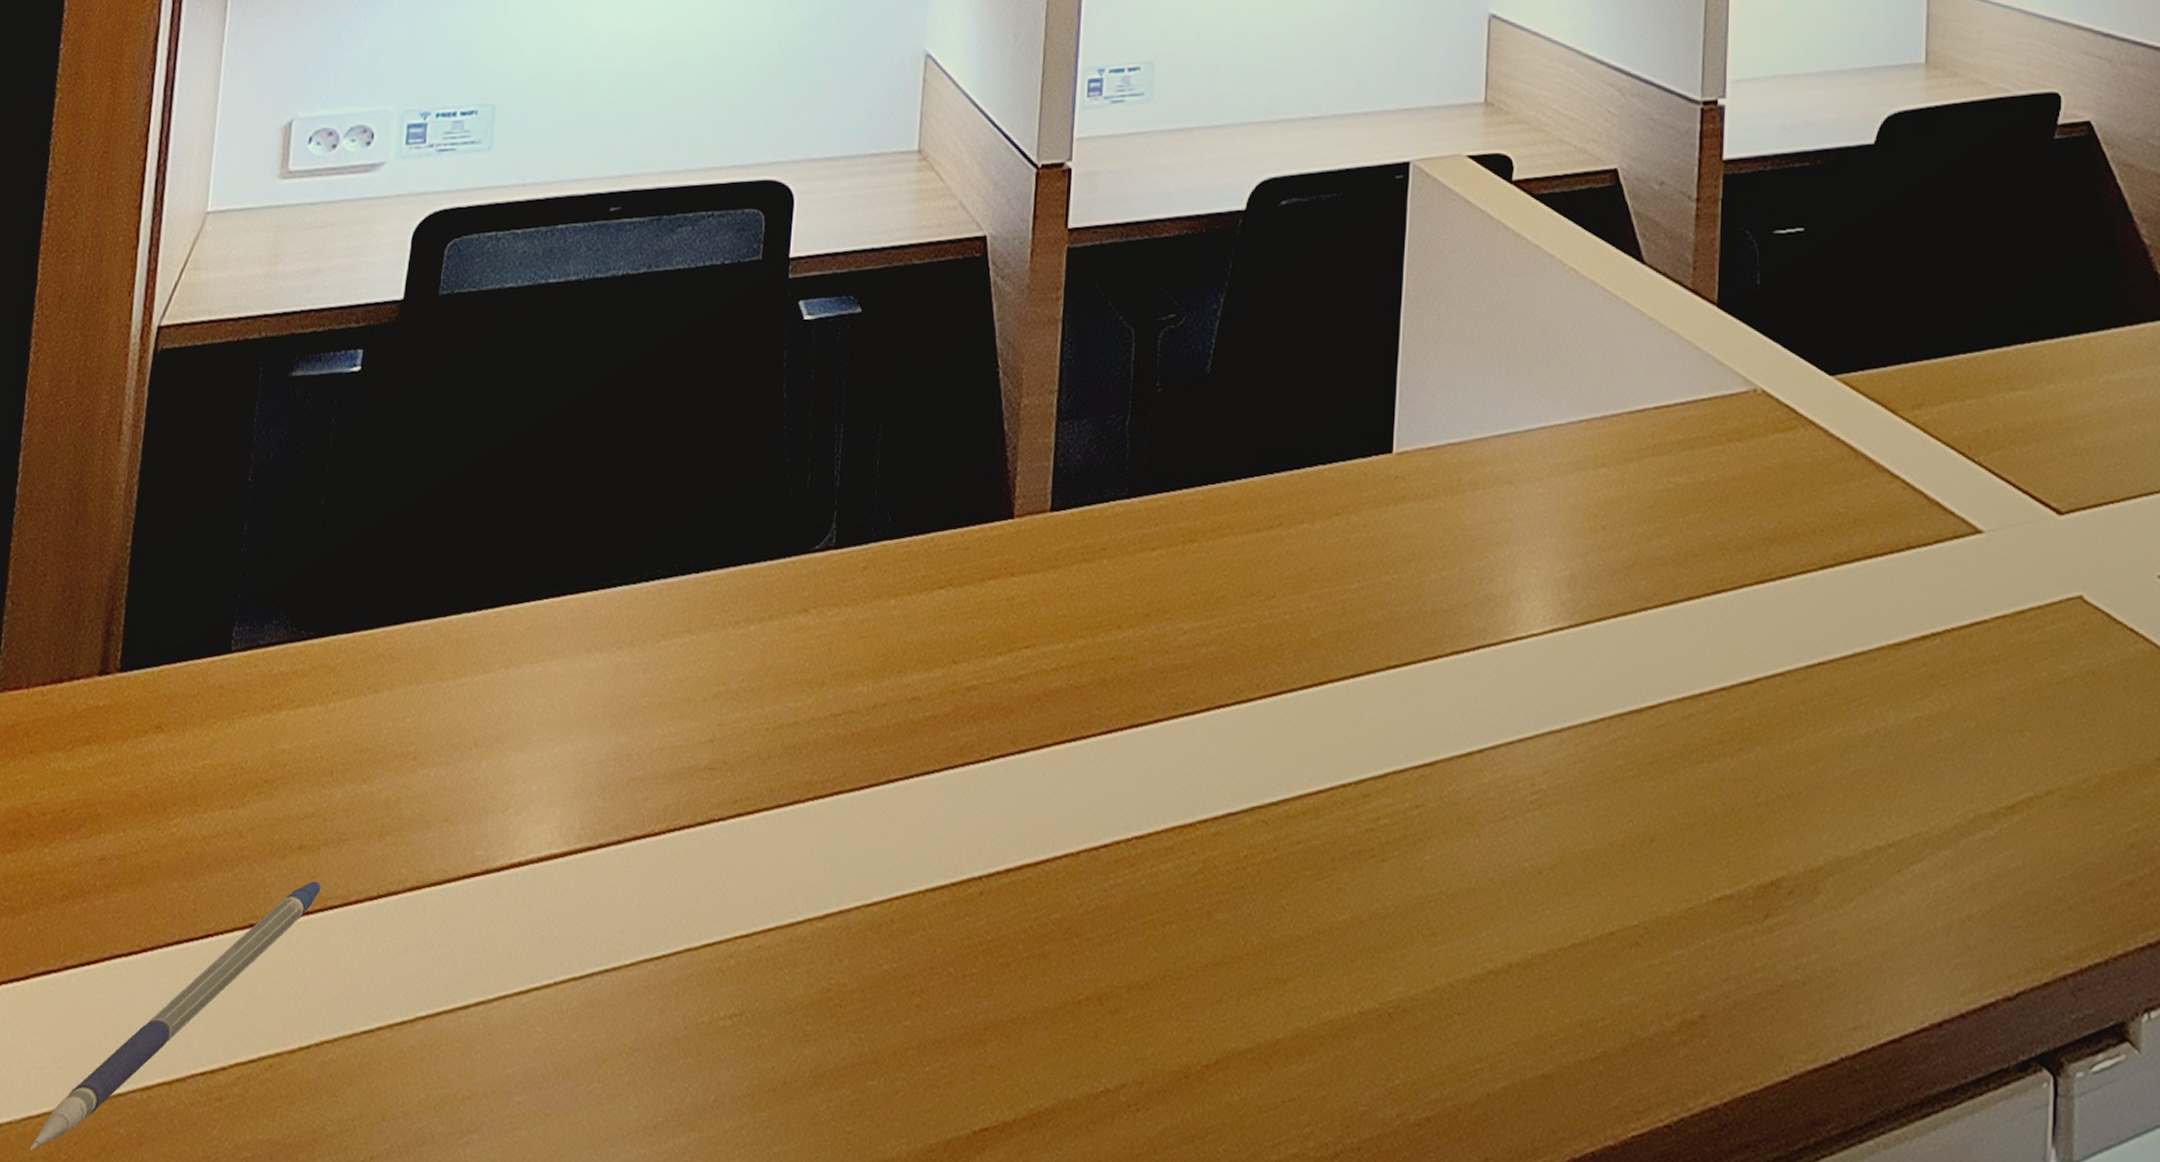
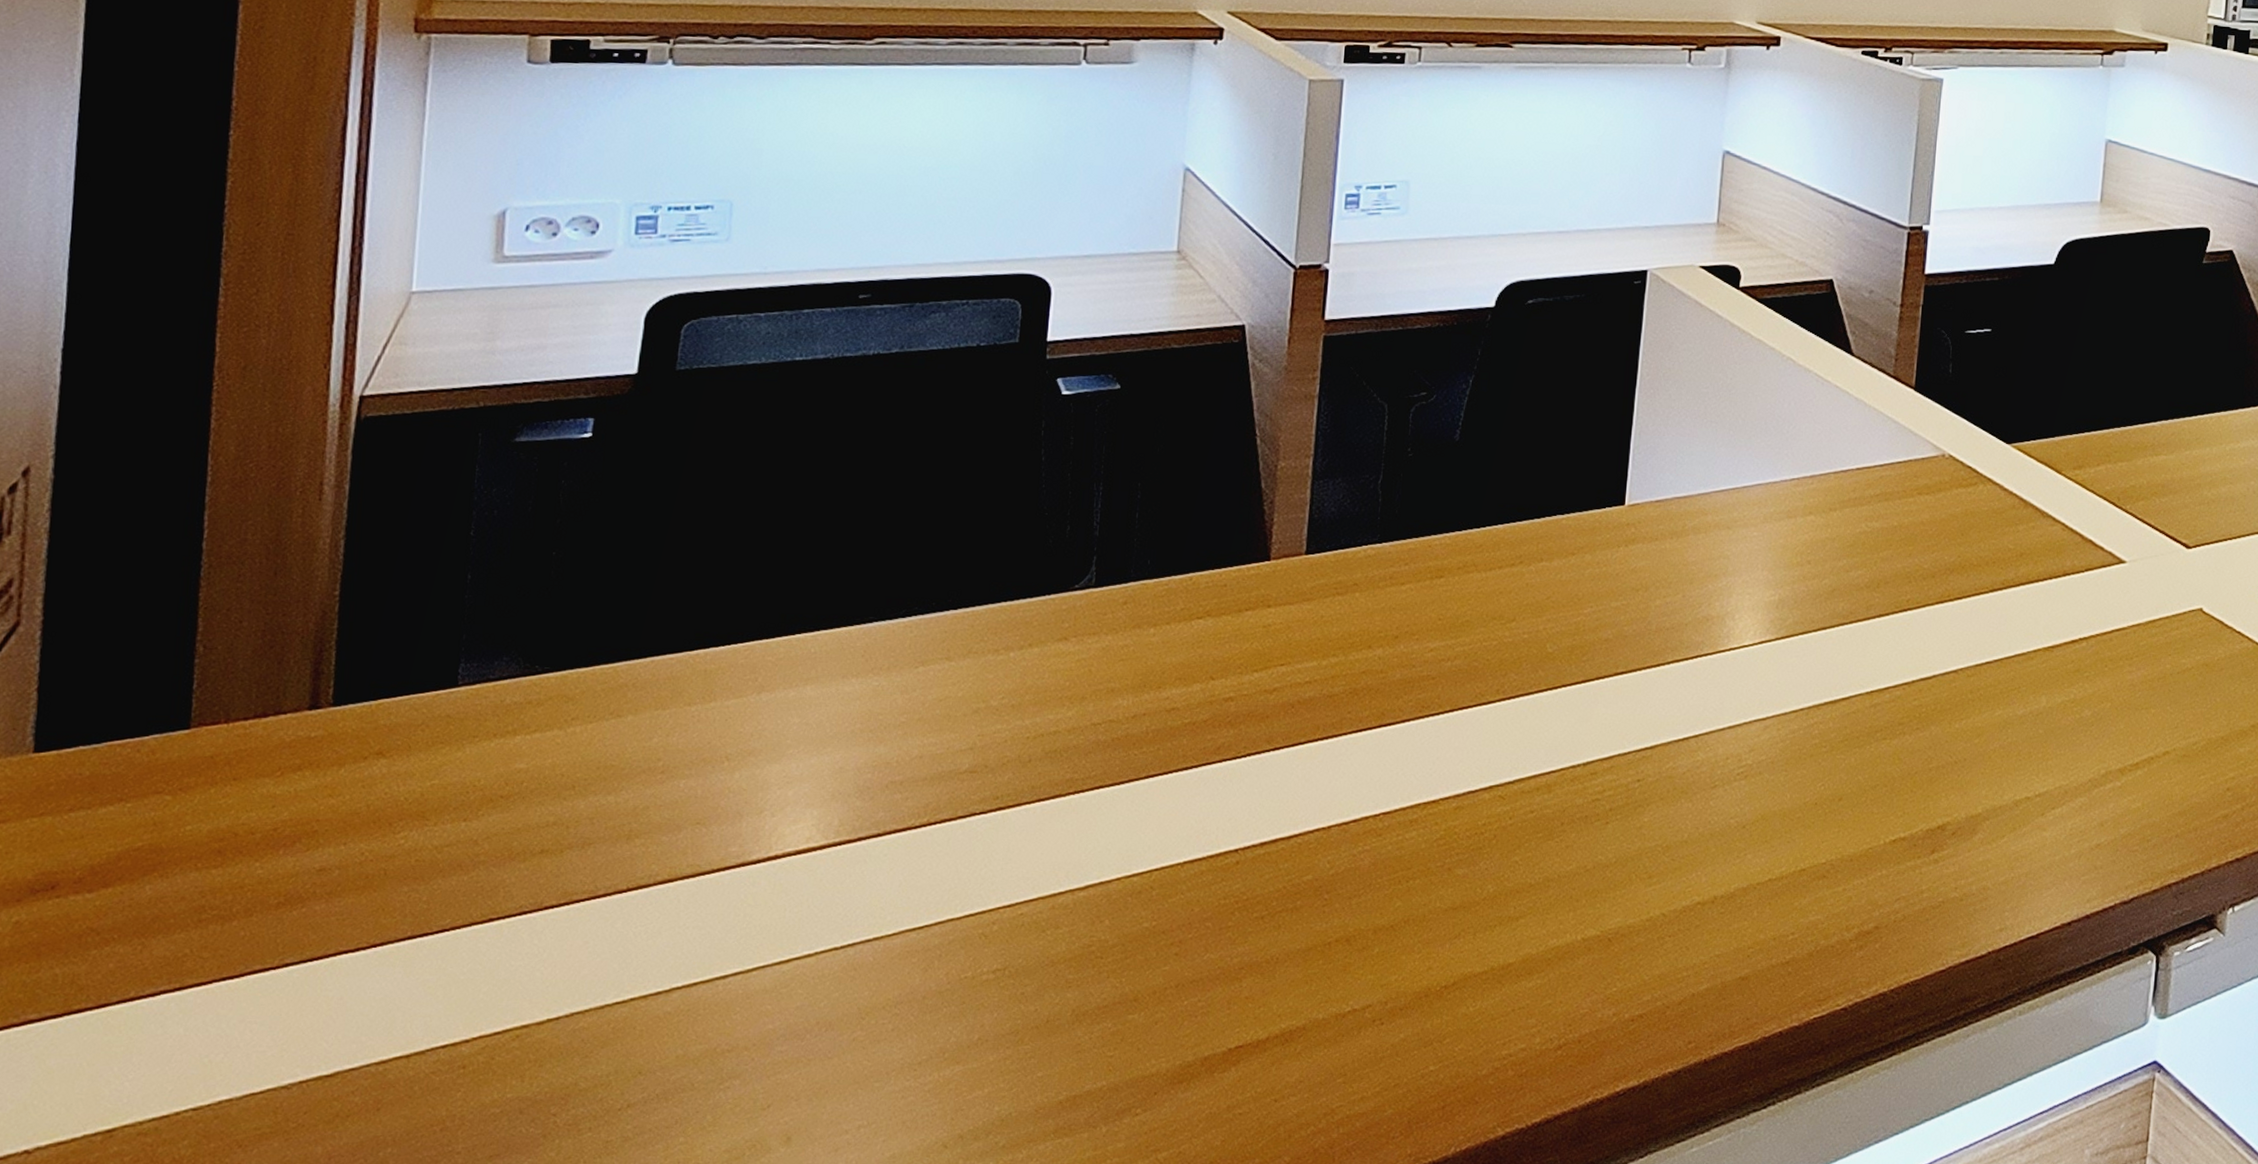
pen: present [29,881,321,1151] -> none [253,879,566,1122]

